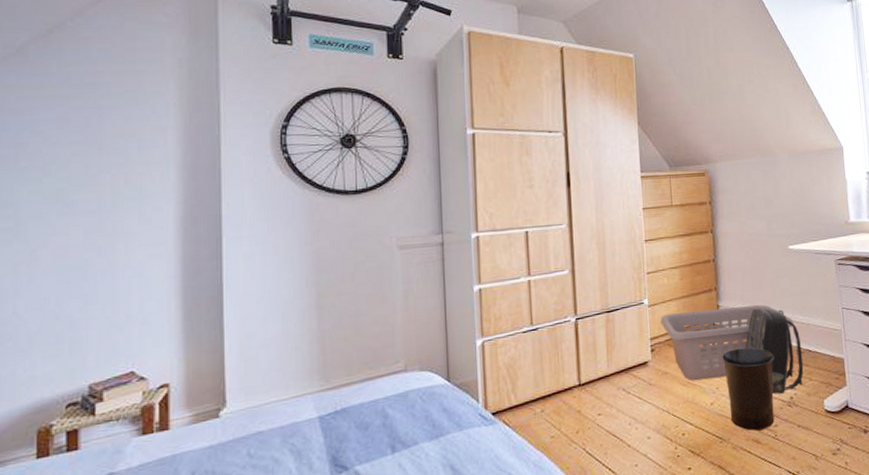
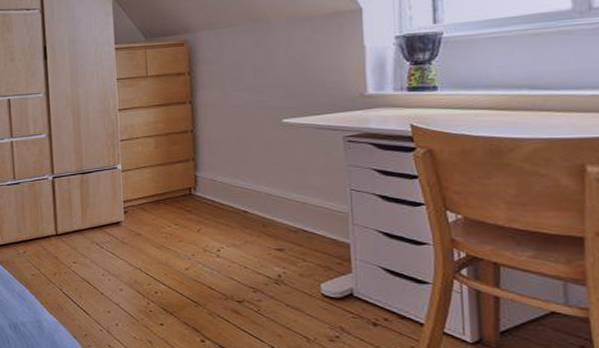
laundry basket: present [660,305,794,380] -> none [134,179,286,245]
waste bin: present [722,347,775,431] -> none [199,220,260,301]
backpack: present [746,308,804,395] -> none [226,181,296,270]

